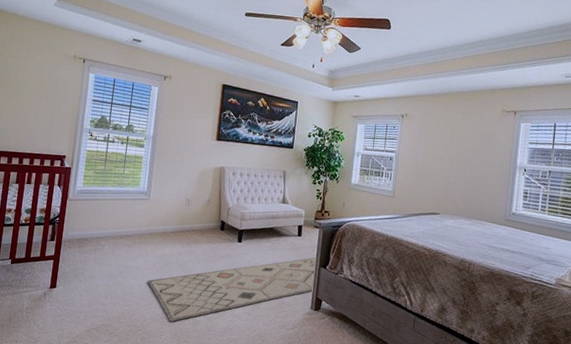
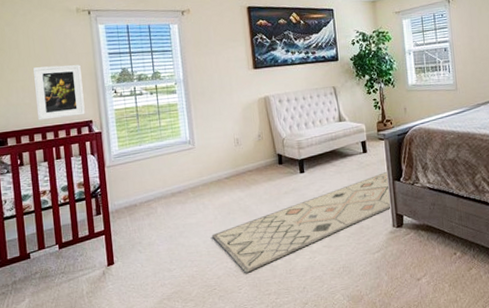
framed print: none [18,99,66,150] -> present [33,65,85,120]

